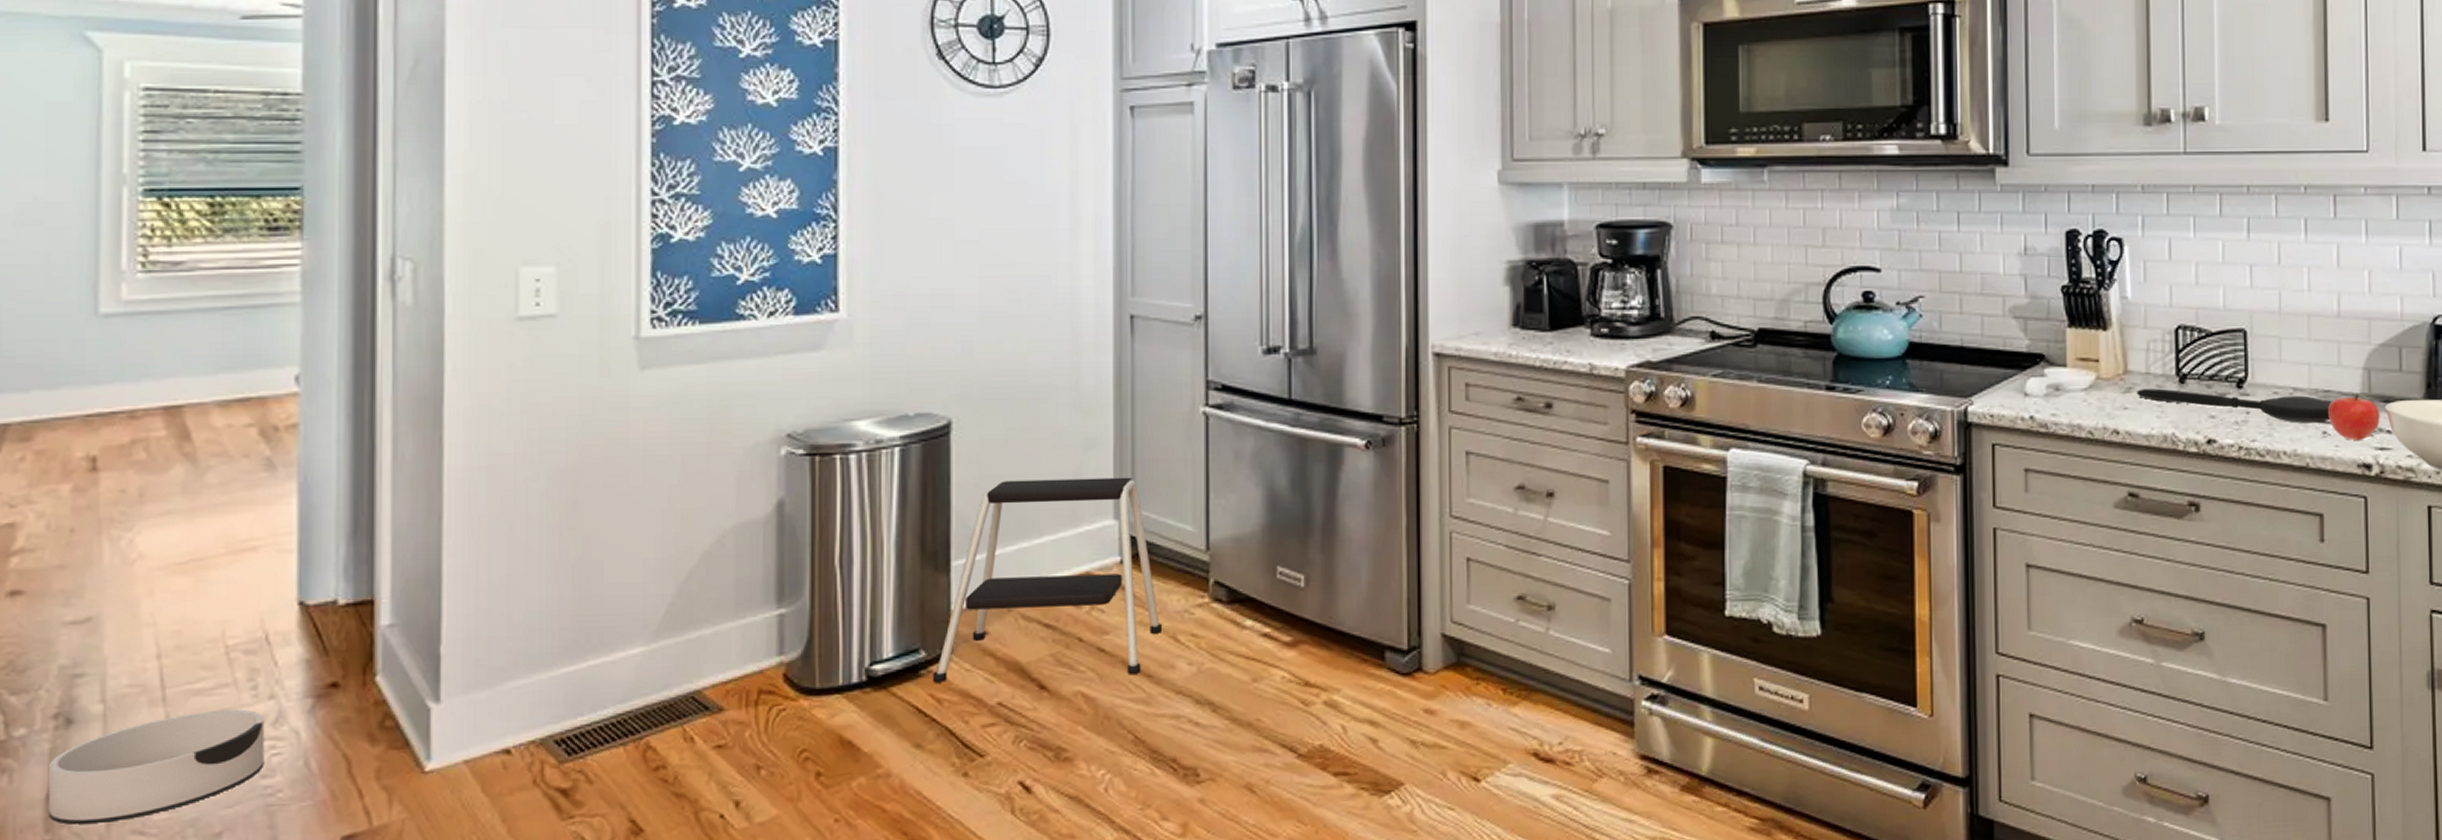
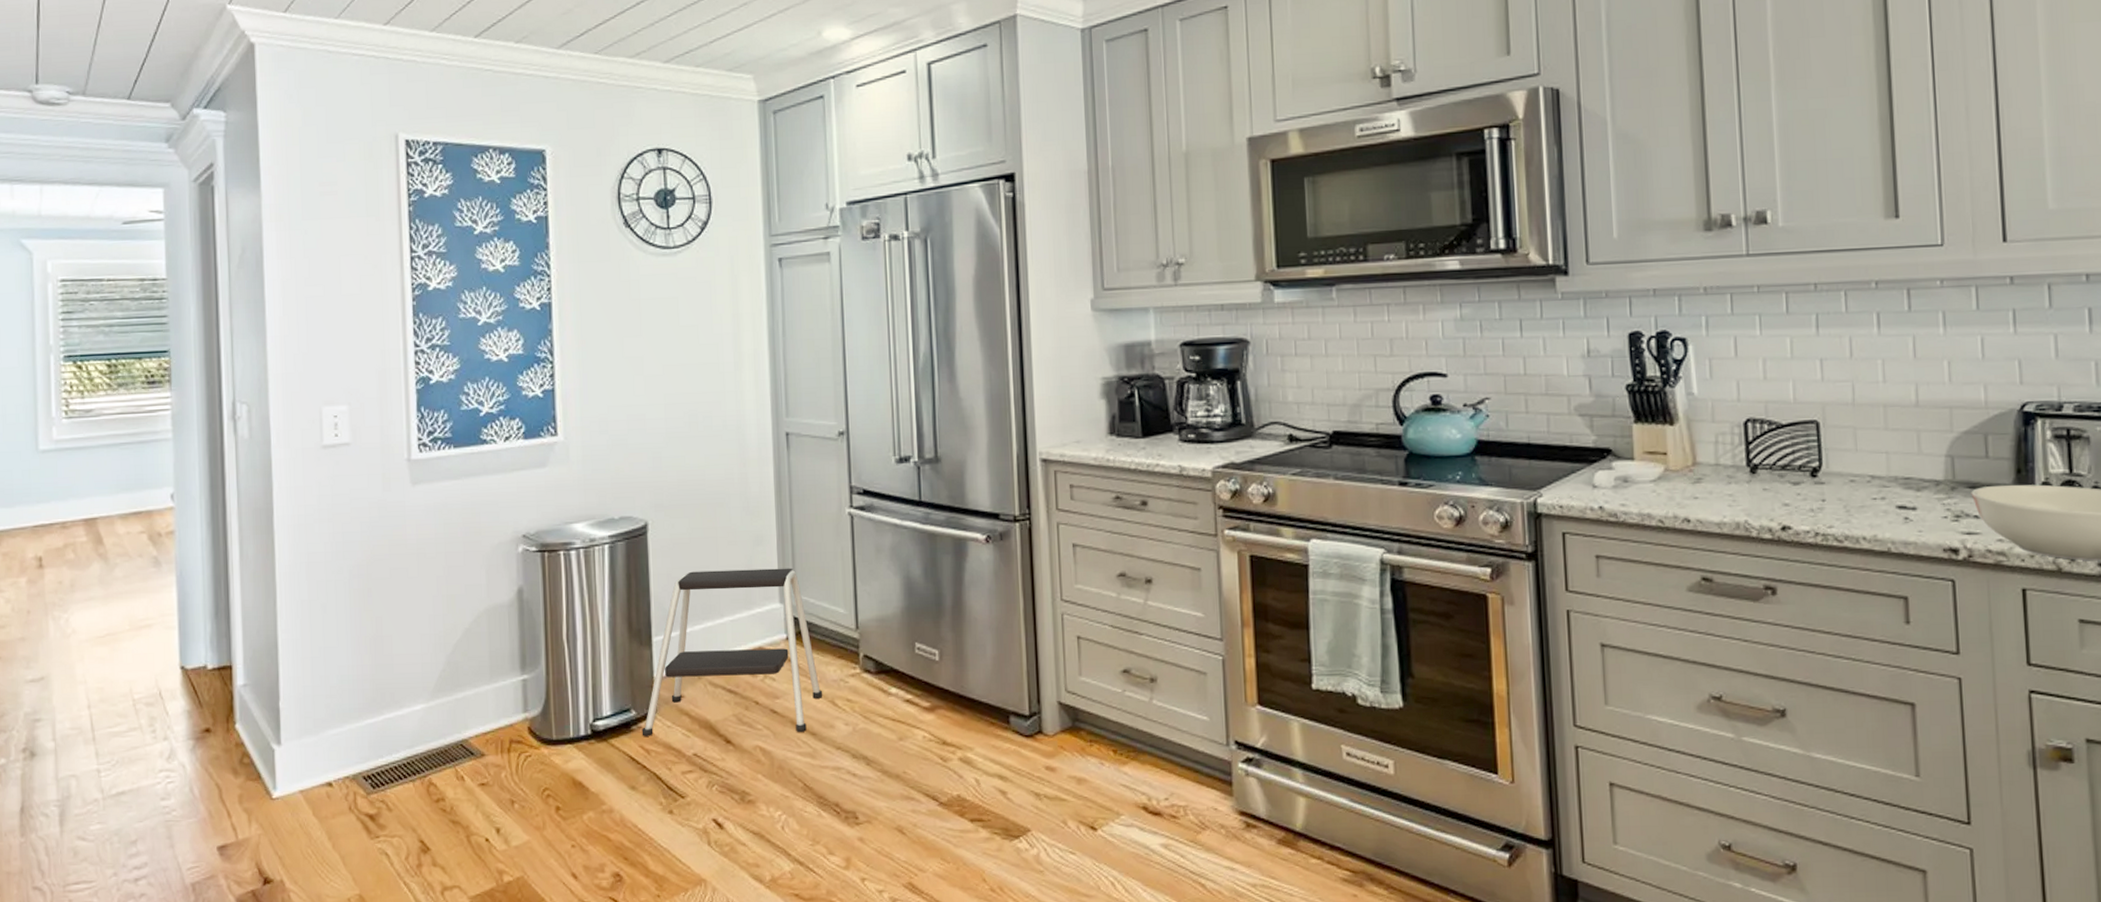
pet bowl: present [48,709,265,824] -> none [21,747,163,831]
frying pan: present [2137,388,2332,423] -> none [1707,478,1913,510]
fruit: present [2327,393,2380,442] -> none [1908,479,1966,527]

